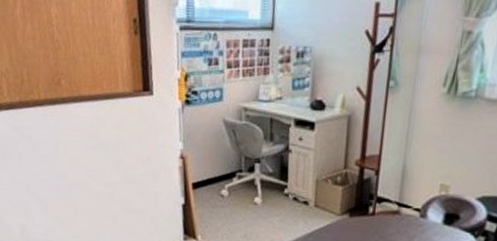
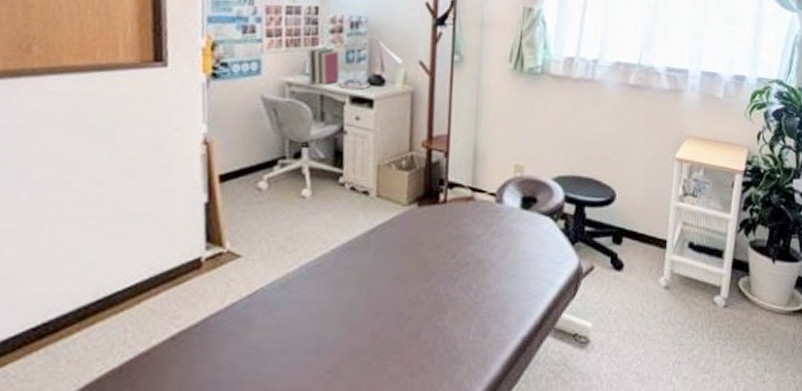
books: none [259,75,287,110] -> present [307,46,340,85]
table lamp: none [286,64,344,114] -> present [339,35,405,90]

